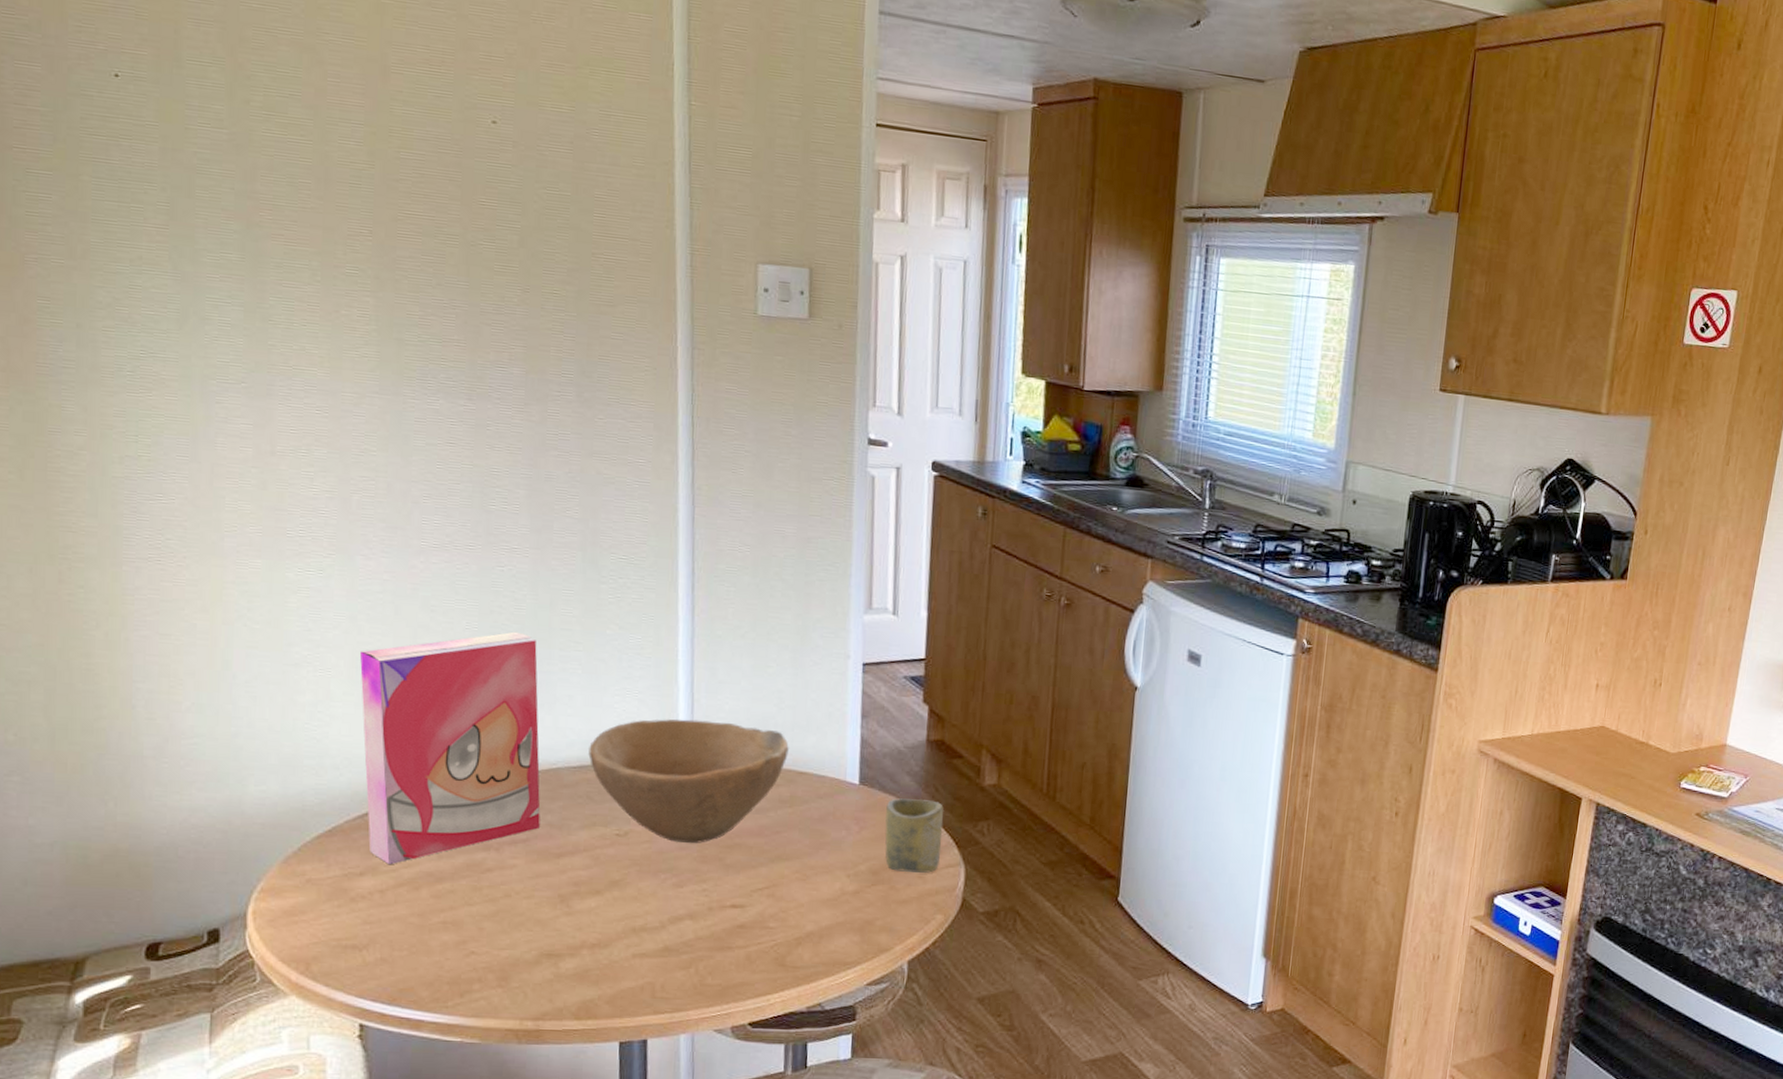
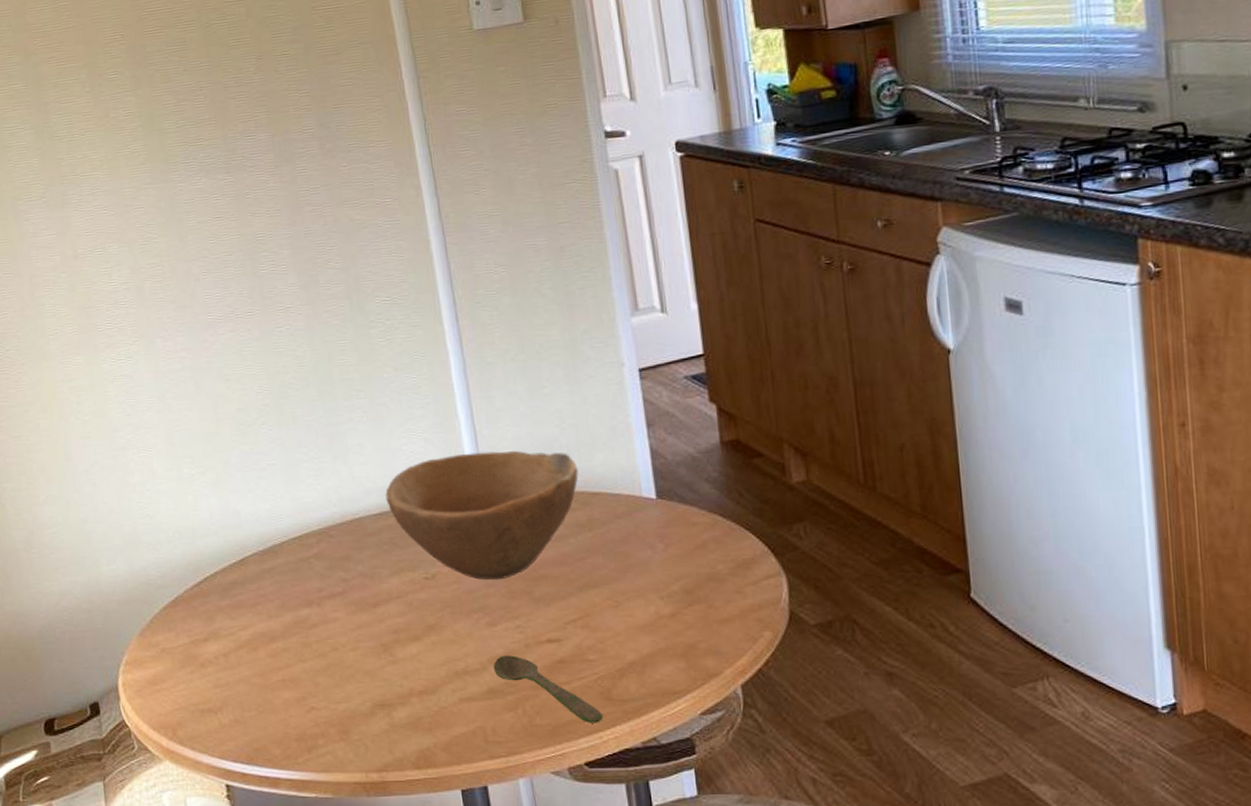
cereal box: present [359,631,541,865] -> none [172,388,353,629]
spoon: none [672,916,773,987] -> present [493,655,603,723]
cup: present [885,798,945,873] -> none [689,506,757,588]

